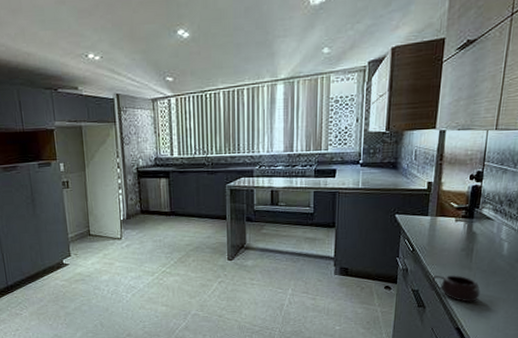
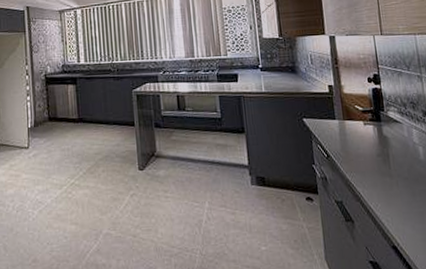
mug: present [431,275,480,302] -> none [353,183,409,215]

